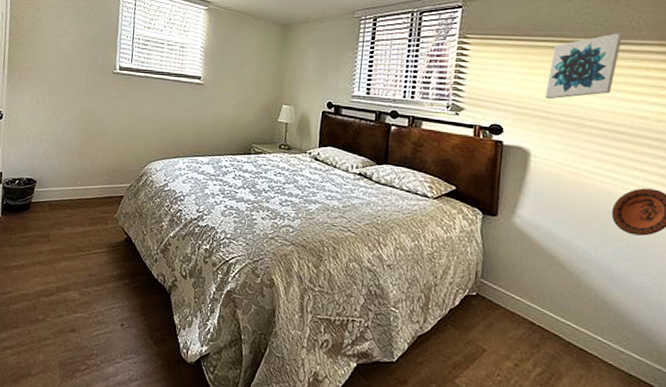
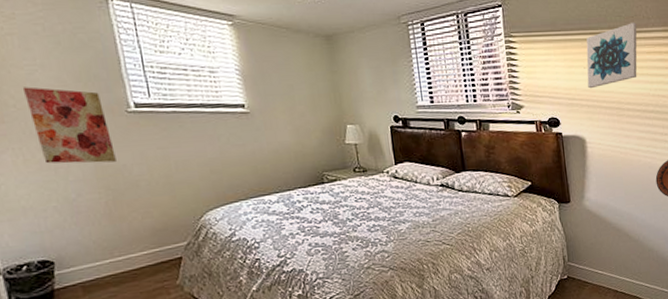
wall art: none [49,46,98,111] -> present [22,87,116,164]

